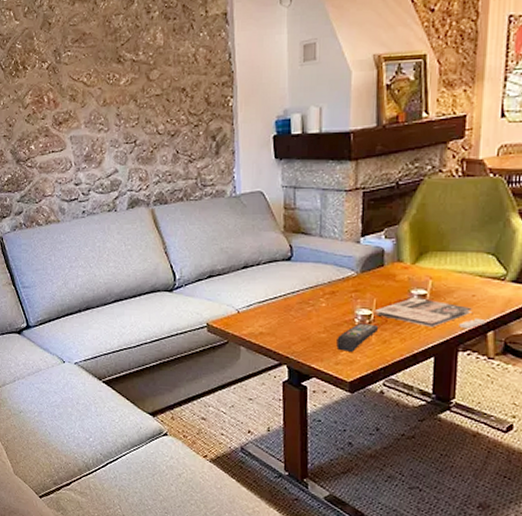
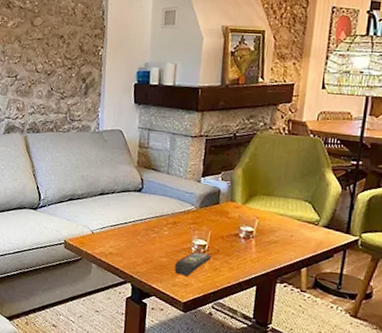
magazine: present [373,297,486,330] -> none [208,233,301,265]

